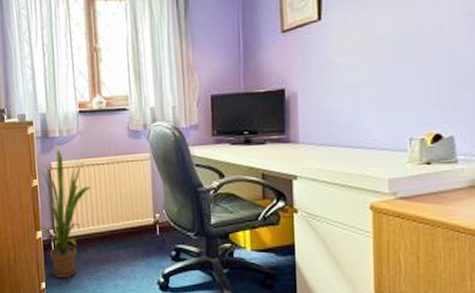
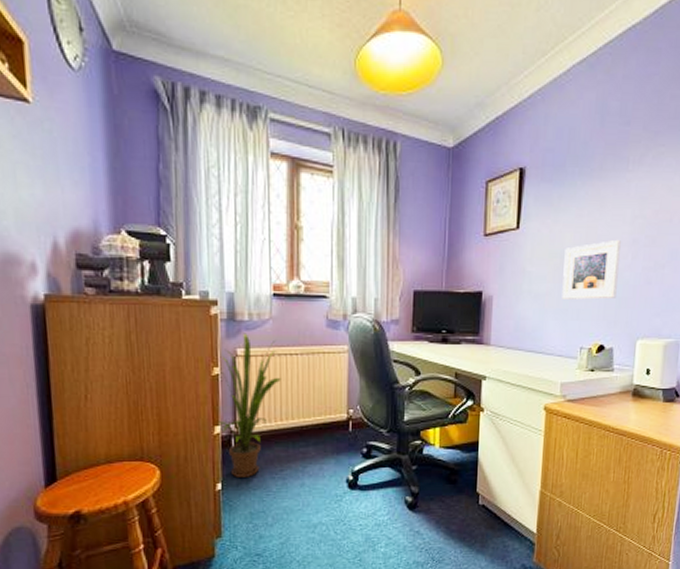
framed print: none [379,14,453,88] -> present [562,239,622,300]

